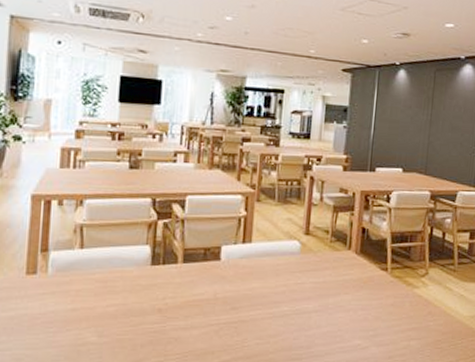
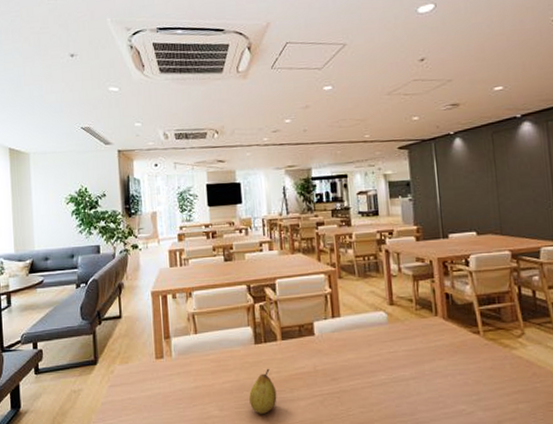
fruit: none [135,292,169,342] -> present [249,368,277,414]

